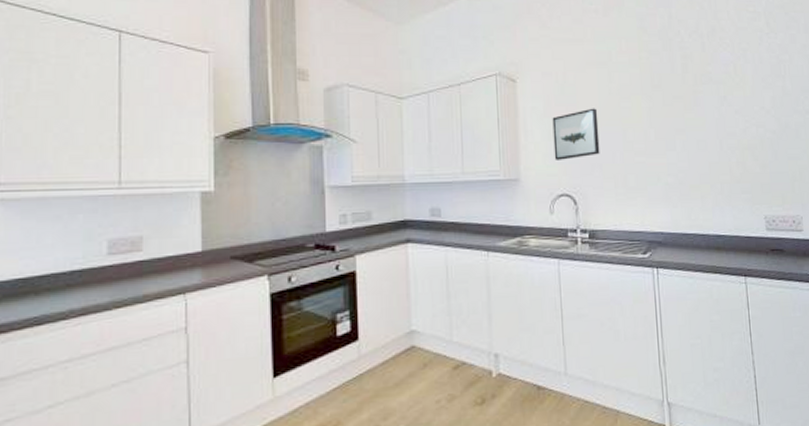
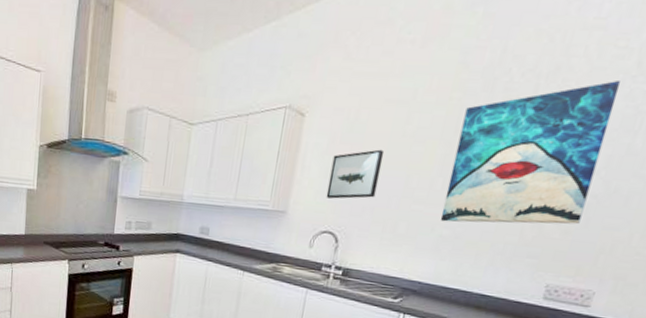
wall art: none [655,36,771,170] -> present [440,79,621,225]

